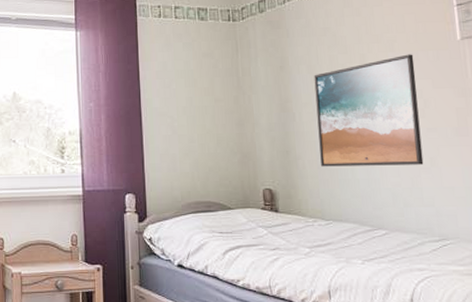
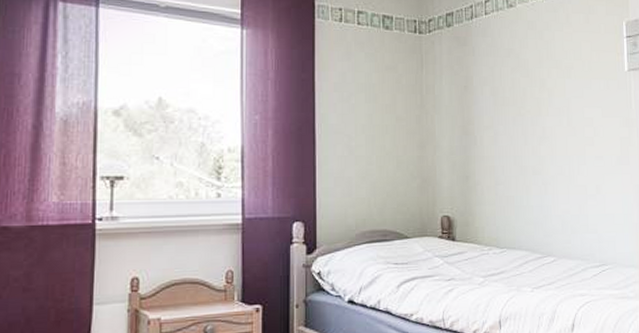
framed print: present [314,54,424,167] -> none [496,82,591,193]

